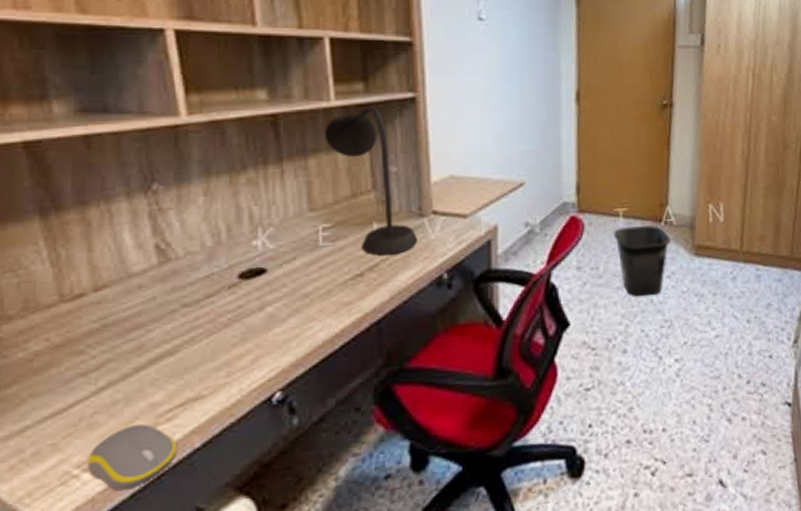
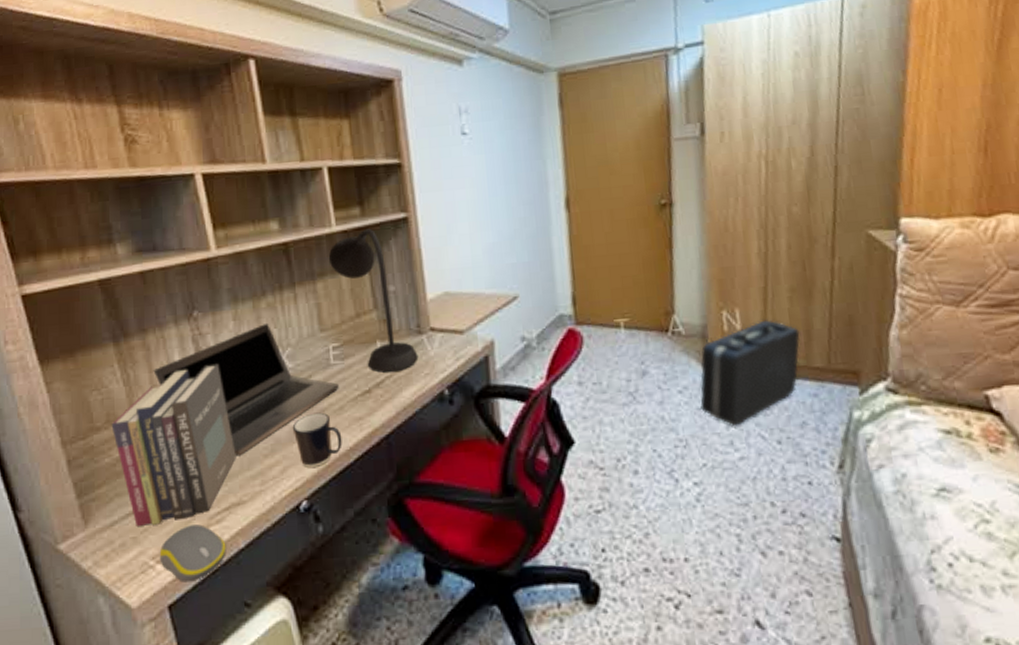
books: none [29,243,197,431] -> present [111,363,236,526]
laptop: none [93,199,327,345] -> present [153,322,339,455]
mug: none [269,297,327,356] -> present [292,412,342,468]
waste bin: present [613,225,672,297] -> none [615,336,681,414]
suitcase: none [685,214,771,307] -> present [700,320,800,425]

